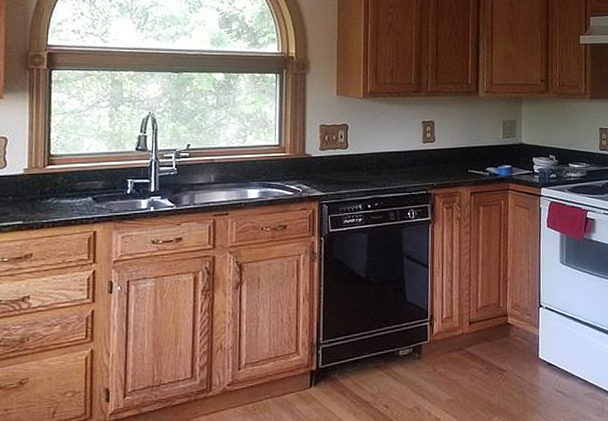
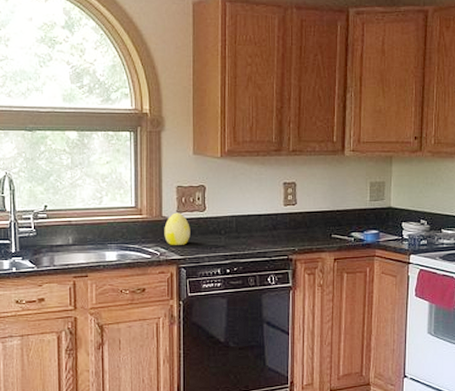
decorative egg: none [307,150,333,182] -> present [164,212,190,245]

